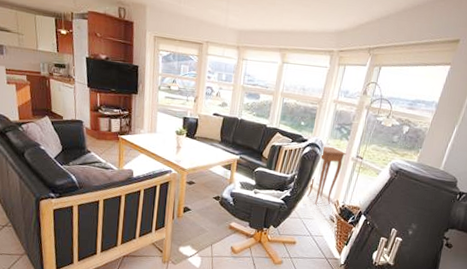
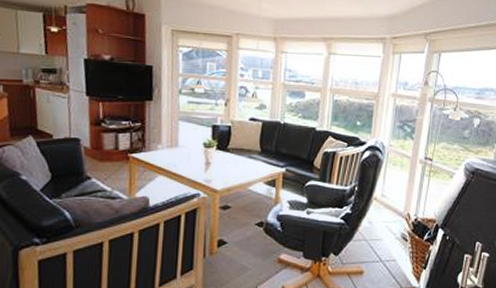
side table: present [307,147,347,204] -> none [372,149,413,220]

